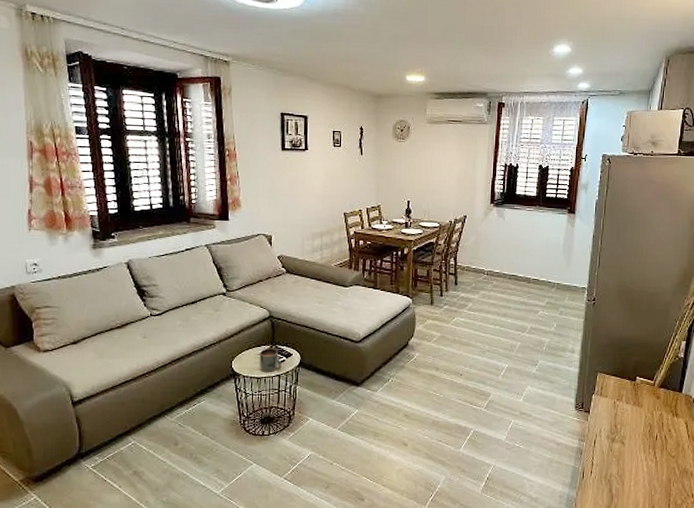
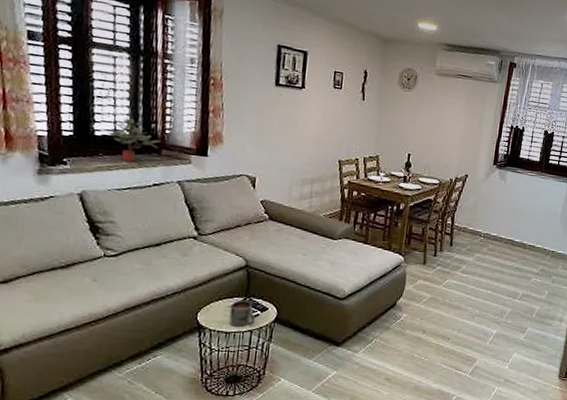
potted plant: none [144,193,190,232] -> present [106,118,162,163]

